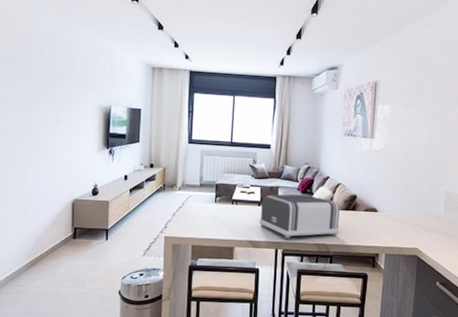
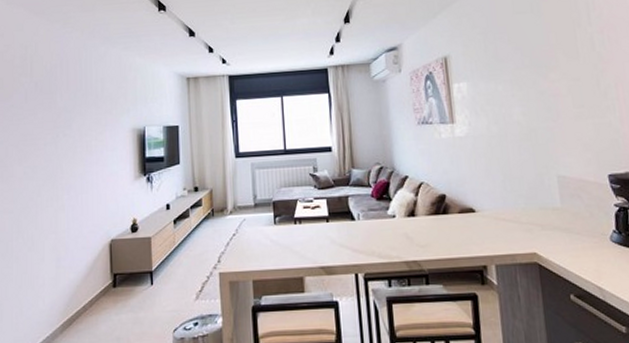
toaster: present [259,194,340,239] -> none [330,201,432,259]

